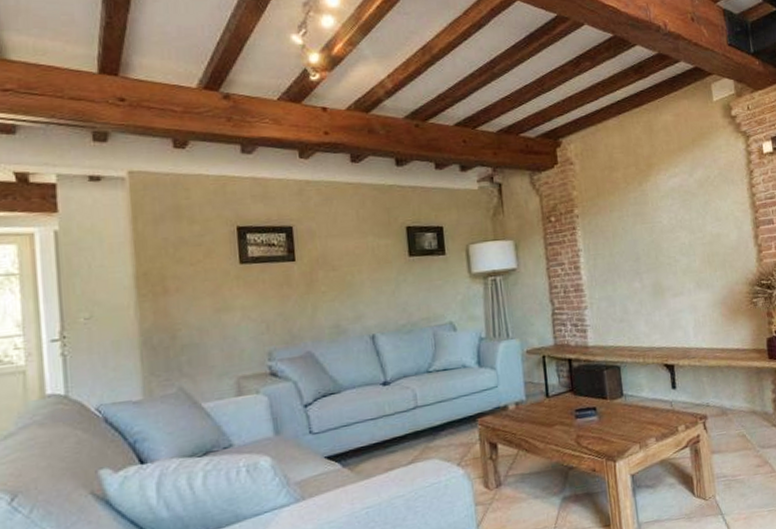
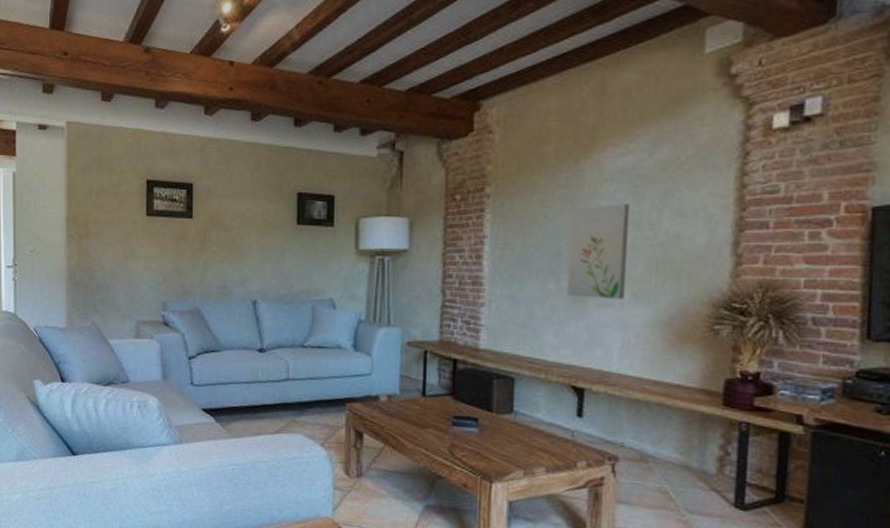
wall art: none [641,214,691,291] -> present [567,204,631,299]

